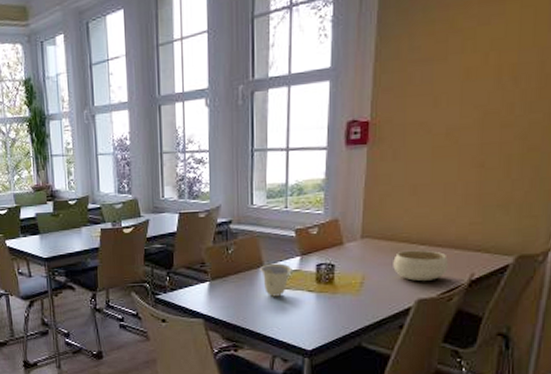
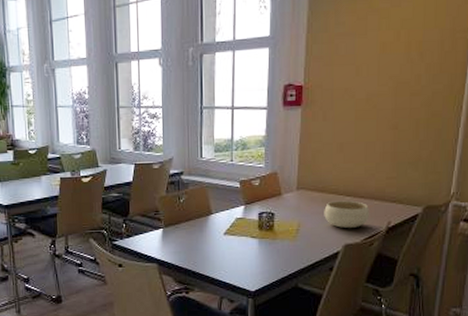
cup: present [260,263,292,297] -> none [209,211,237,243]

